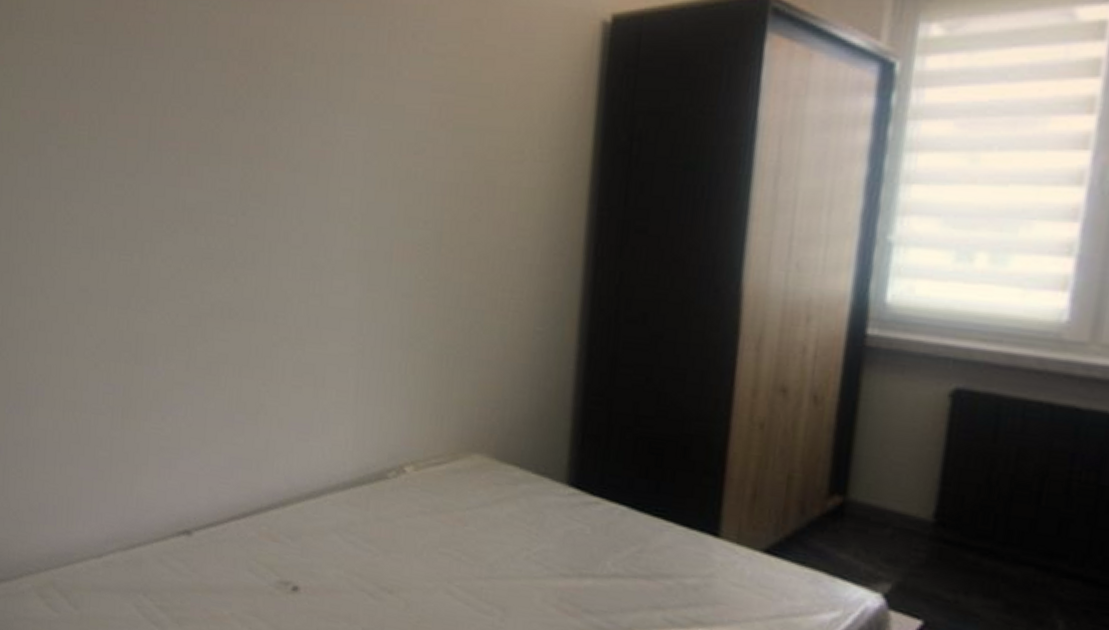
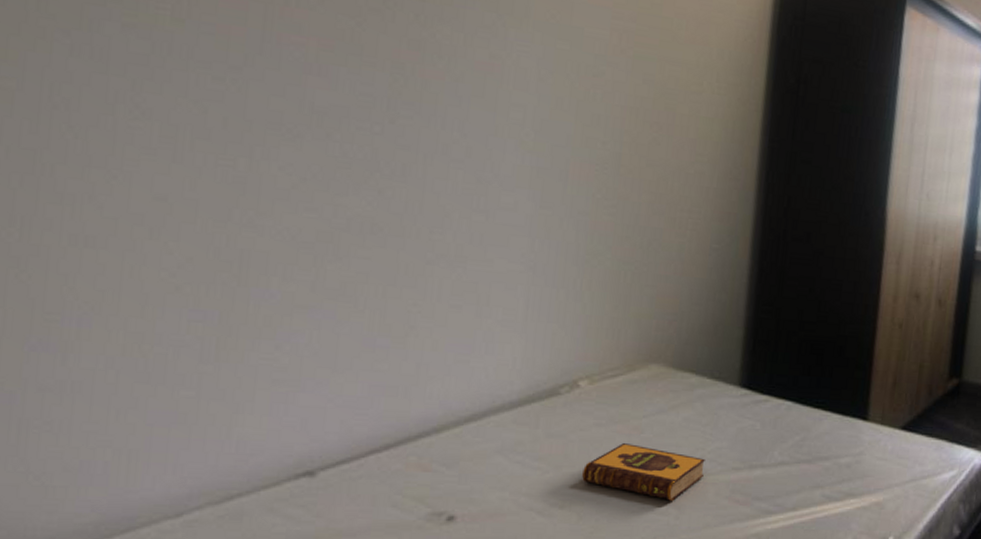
hardback book: none [409,534,531,601] -> present [582,443,705,501]

